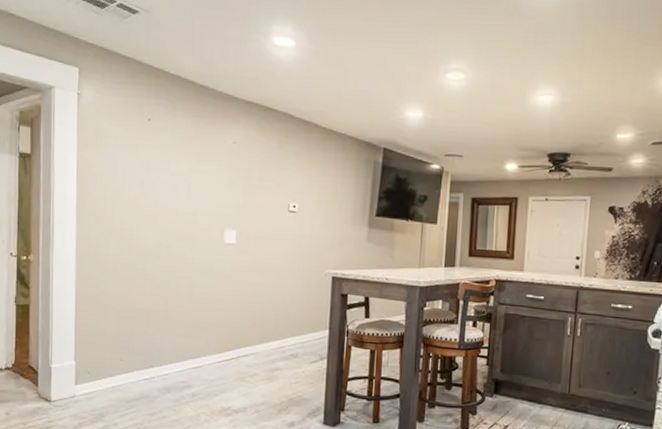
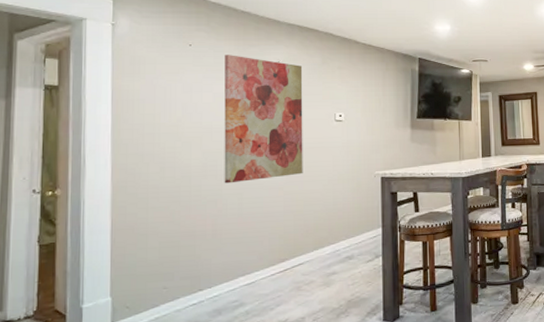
wall art: none [177,132,259,267] -> present [224,55,303,184]

